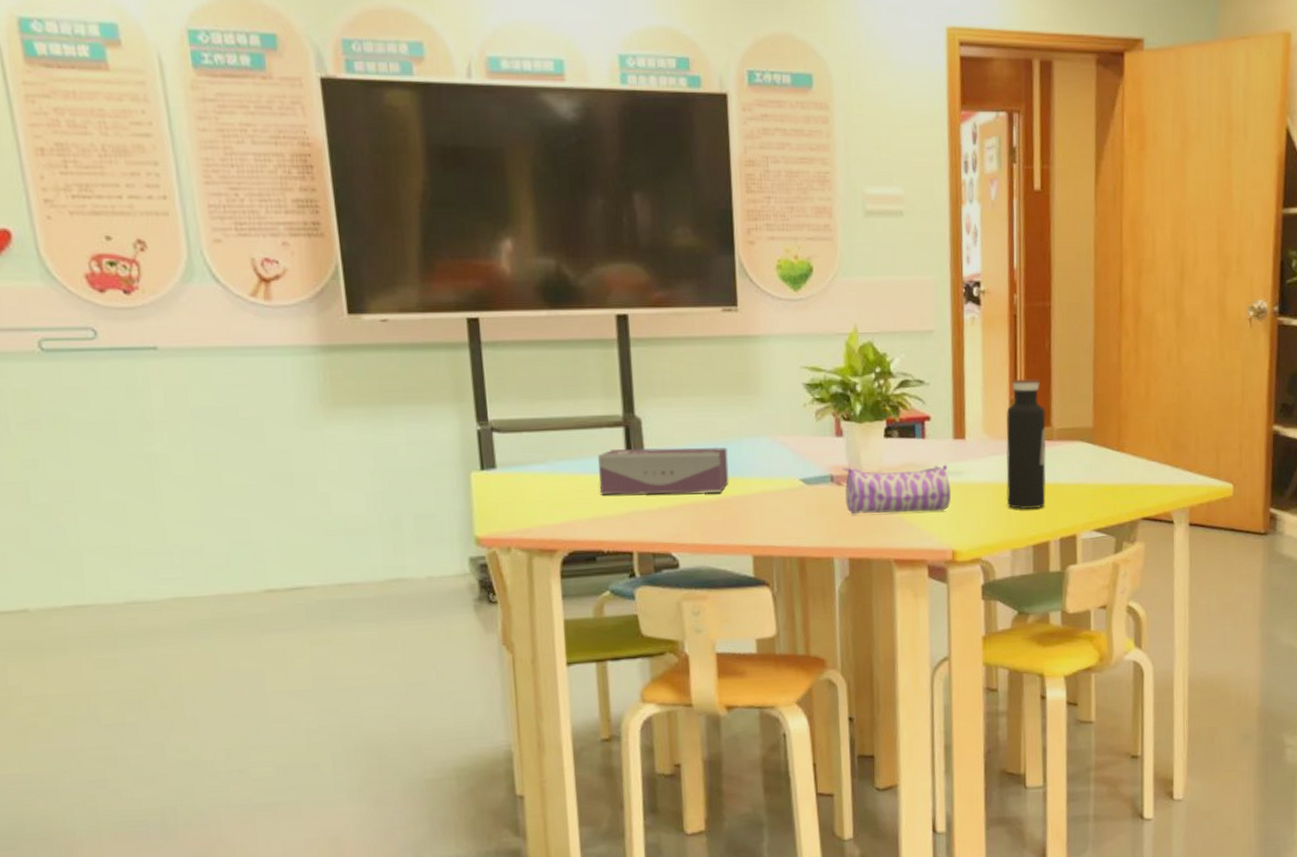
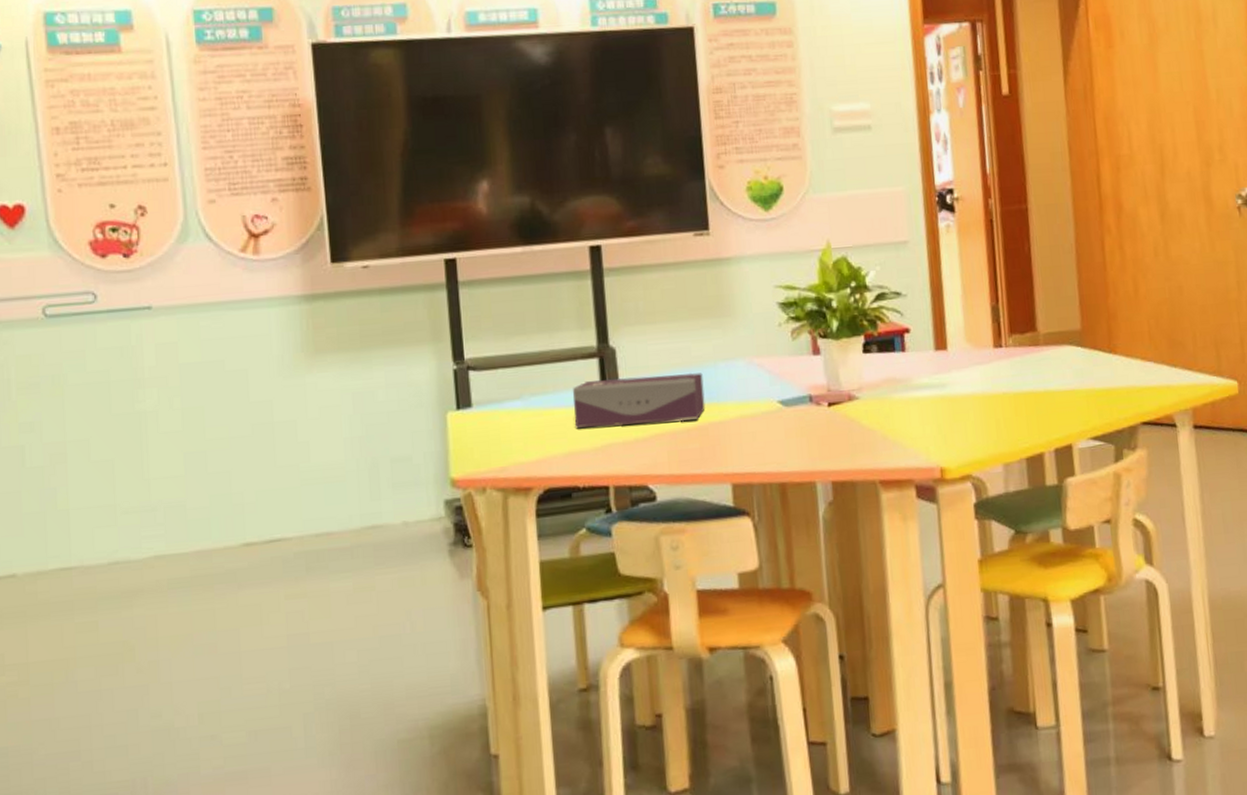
pencil case: present [843,464,951,515] -> none [822,377,936,436]
water bottle: present [1006,378,1047,509] -> none [988,283,1037,420]

